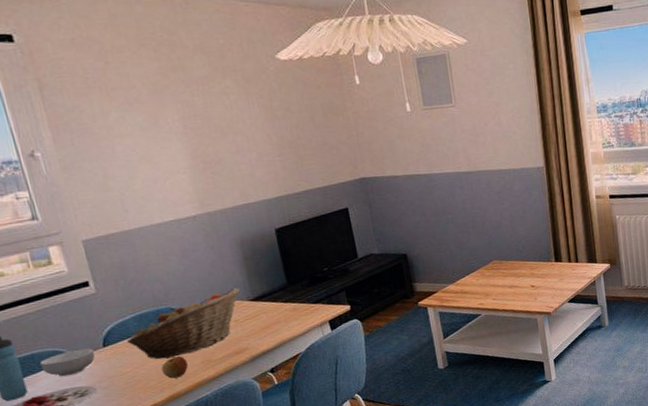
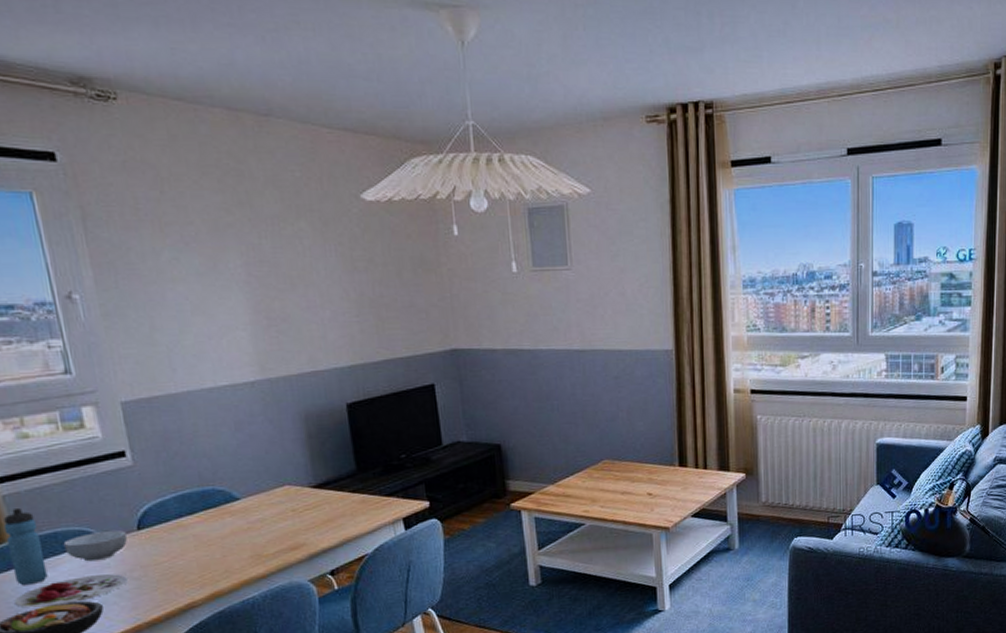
fruit basket: present [127,287,240,360] -> none [166,470,300,550]
apple: present [161,356,188,379] -> none [203,547,234,573]

